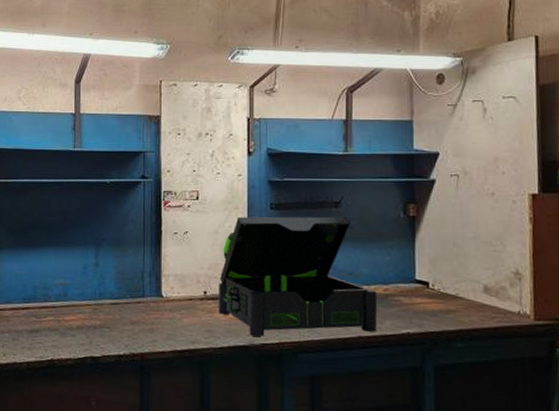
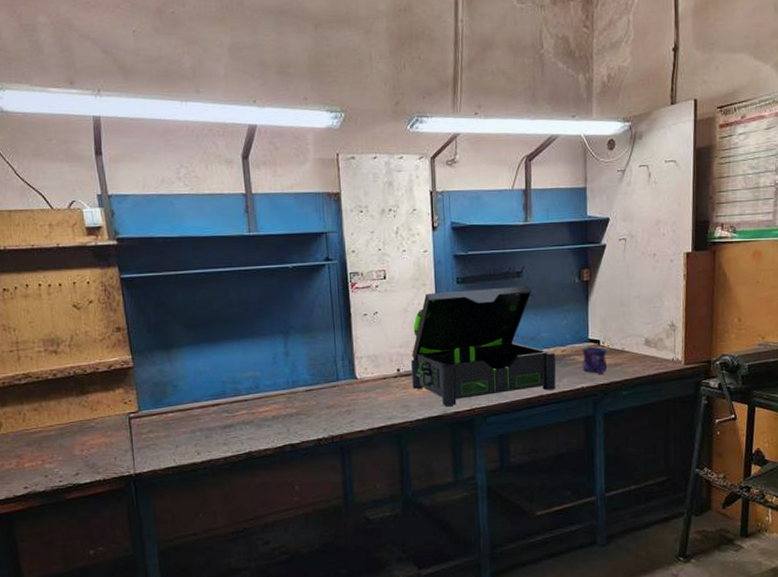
mug: none [408,289,438,320] -> present [582,347,608,374]

